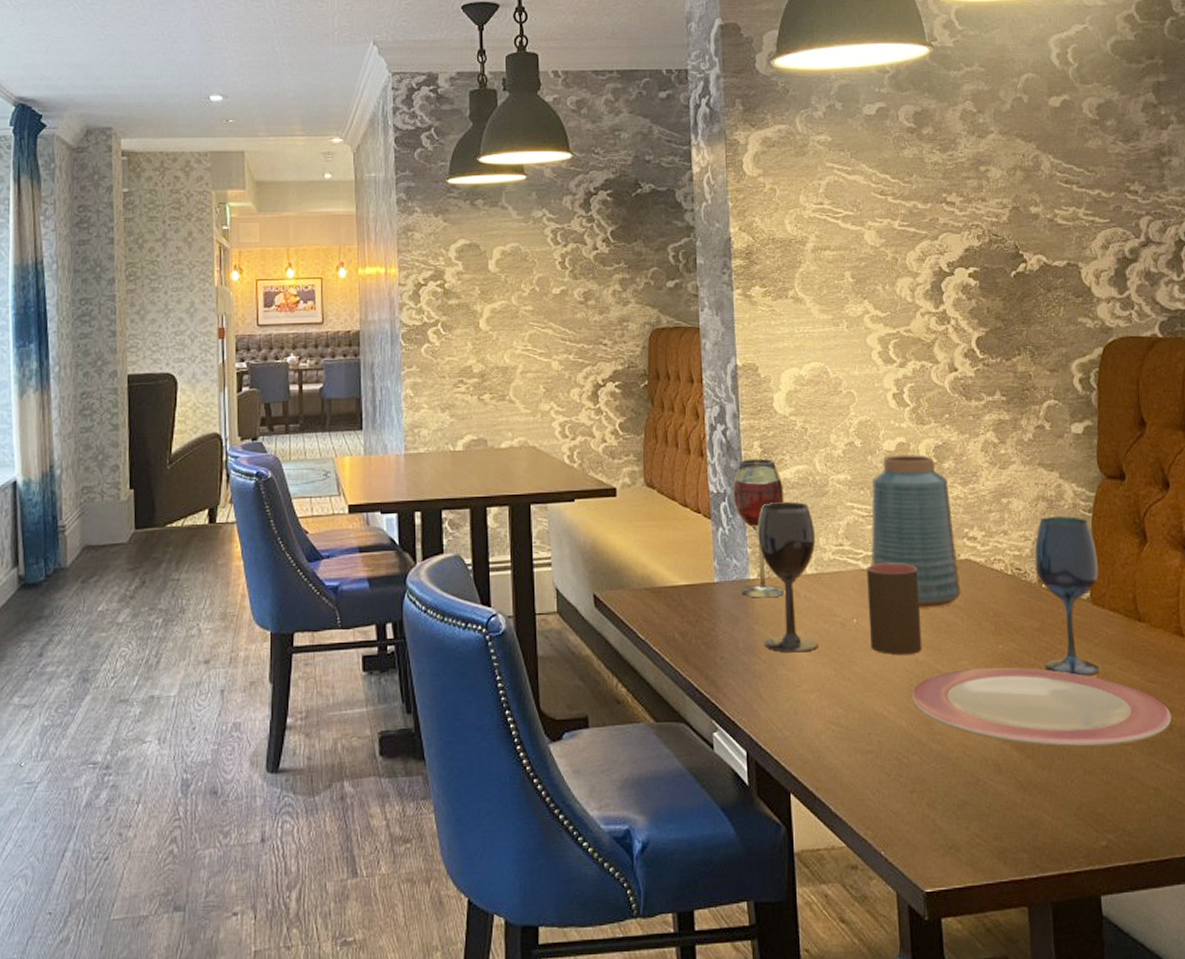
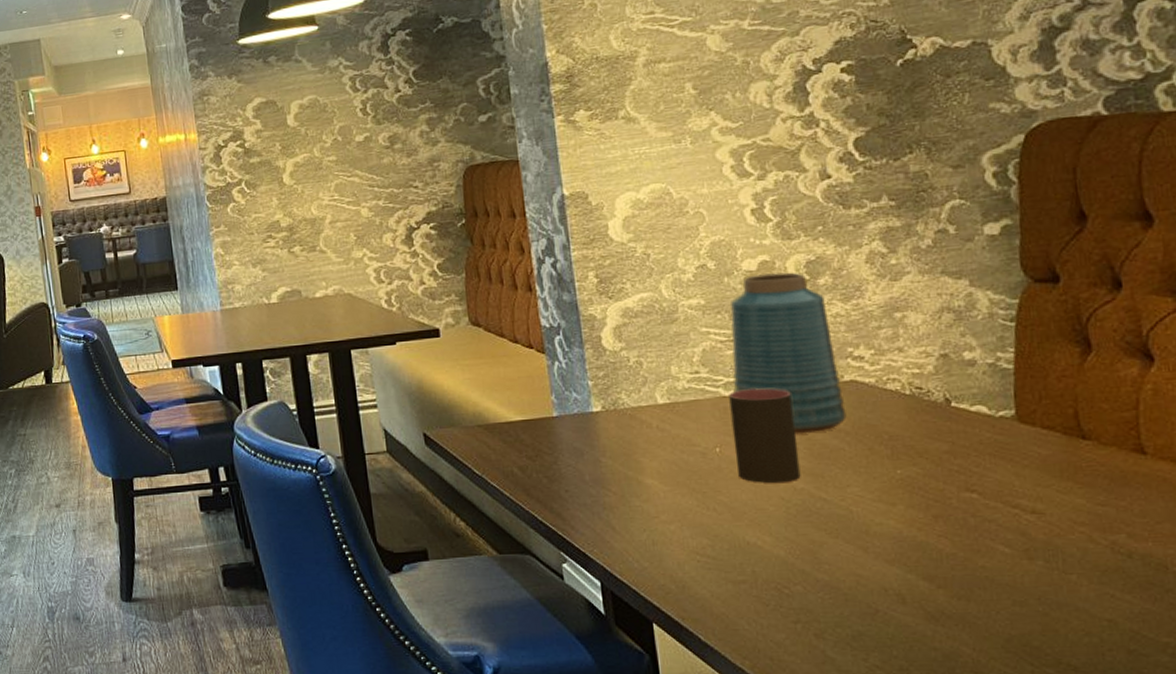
wineglass: present [733,458,784,598] -> none [568,288,633,431]
wine glass: present [757,501,818,653] -> none [598,331,676,484]
plate: present [912,667,1172,748] -> none [791,493,1131,577]
wineglass: present [1034,516,1100,676] -> none [939,327,1031,501]

